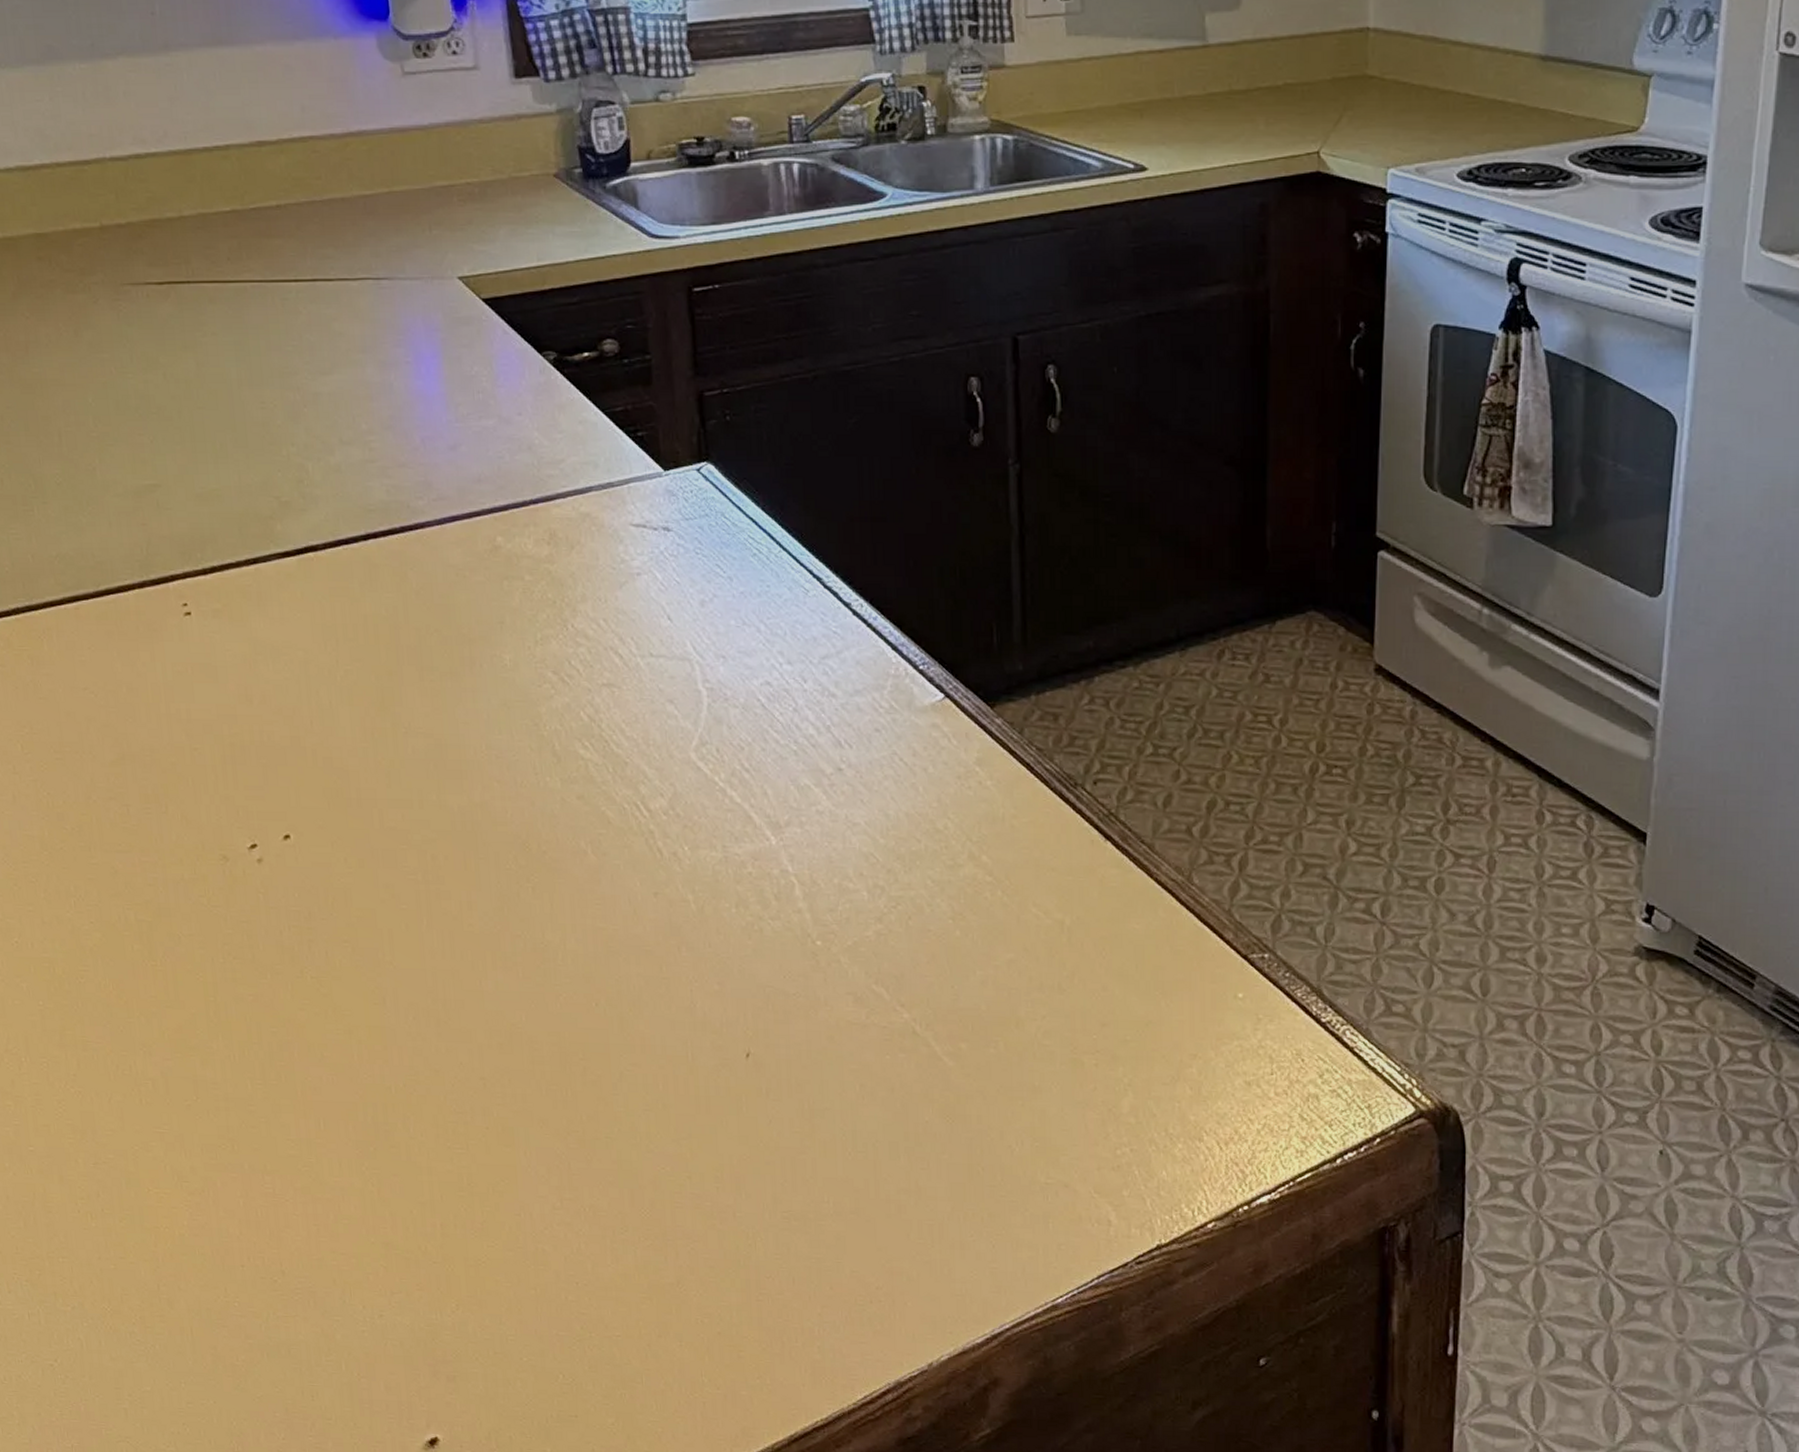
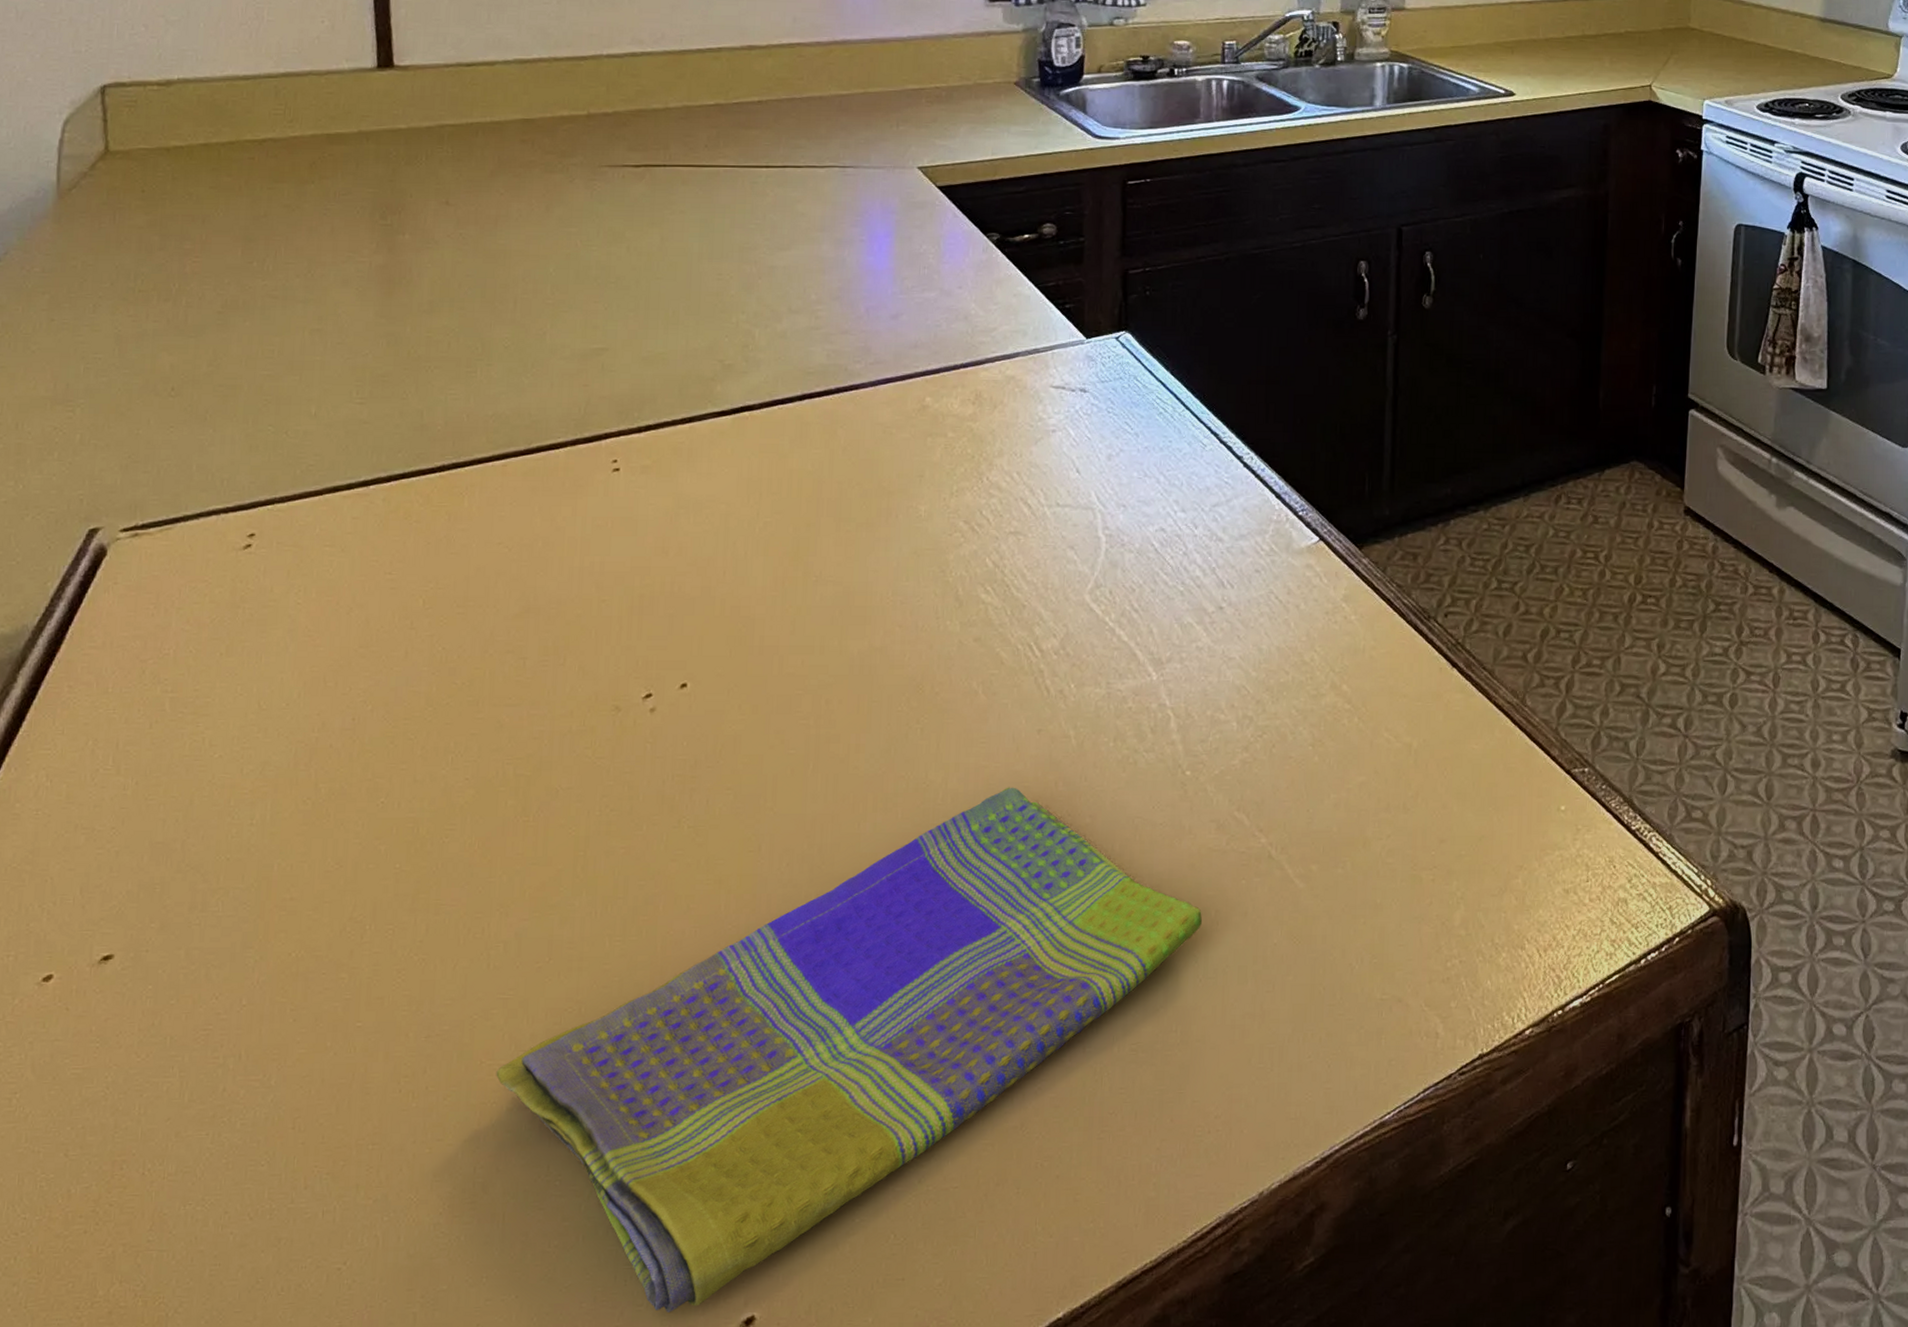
dish towel: none [164,950,846,1428] -> present [496,787,1202,1313]

